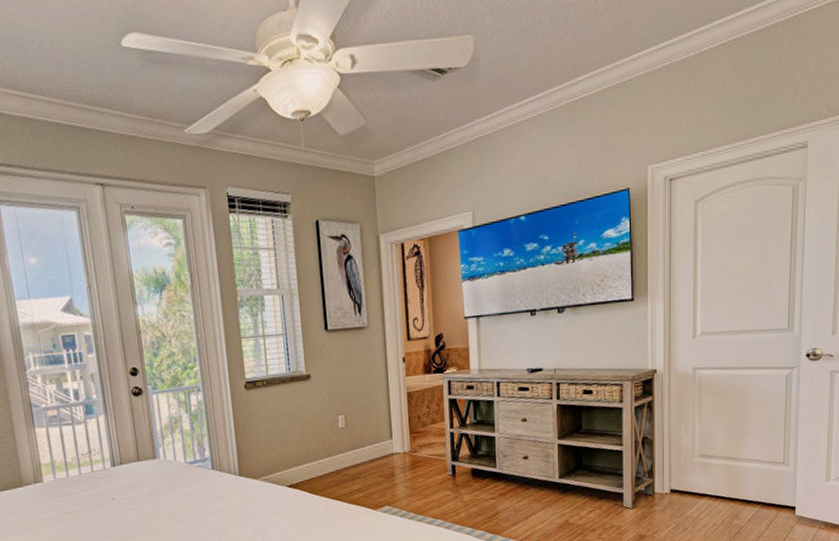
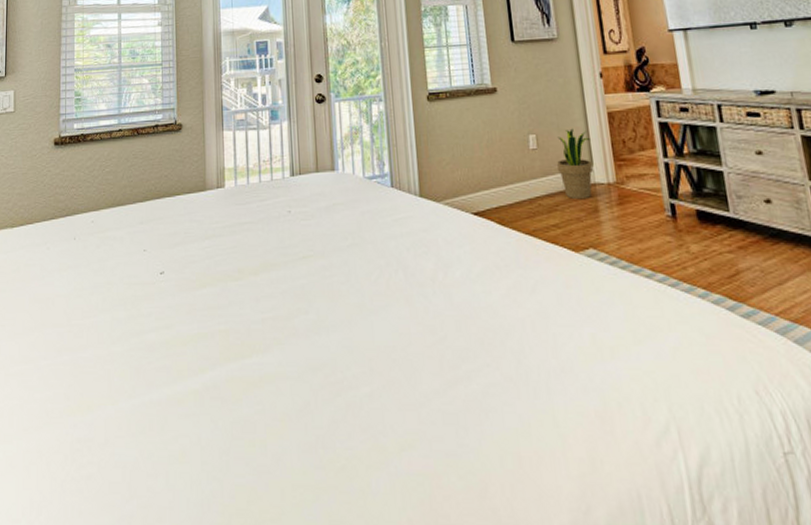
potted plant: none [362,408,392,468] -> present [557,128,593,200]

